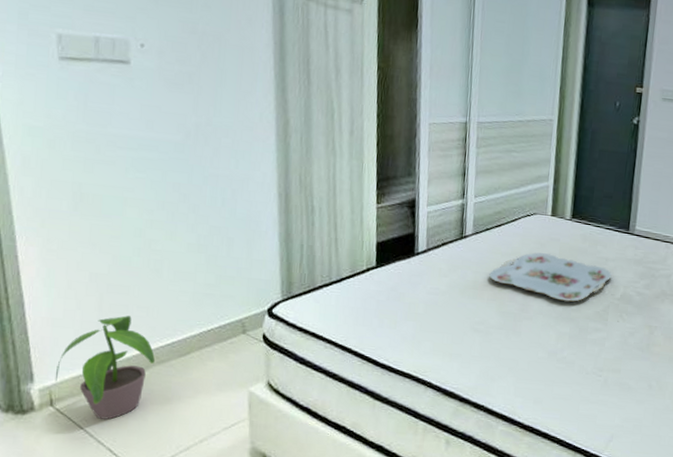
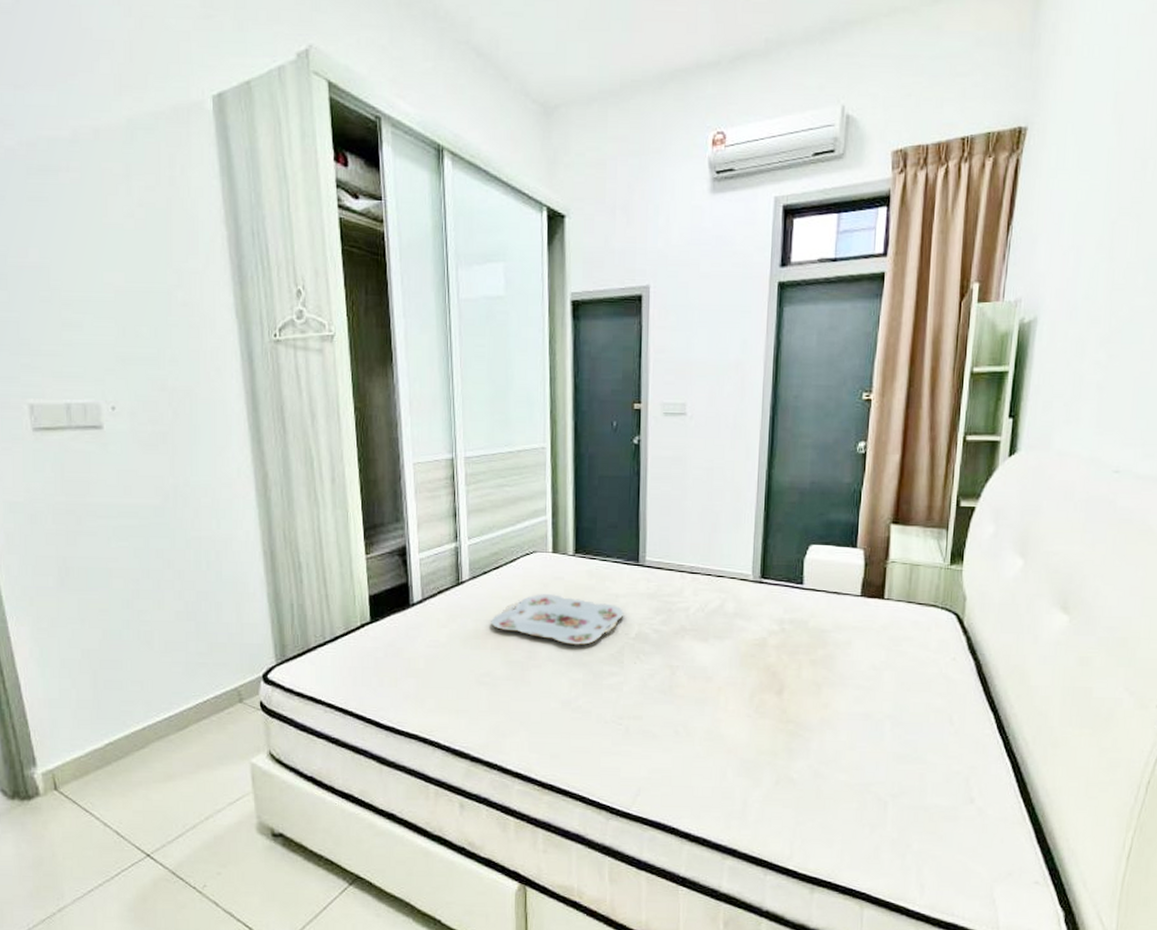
potted plant: present [54,315,156,420] -> none [56,691,154,801]

